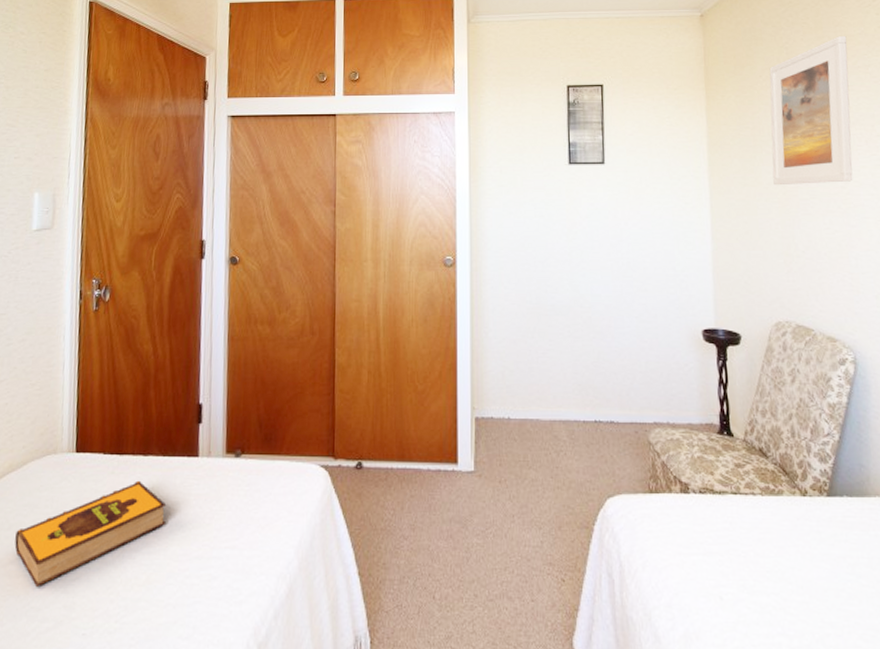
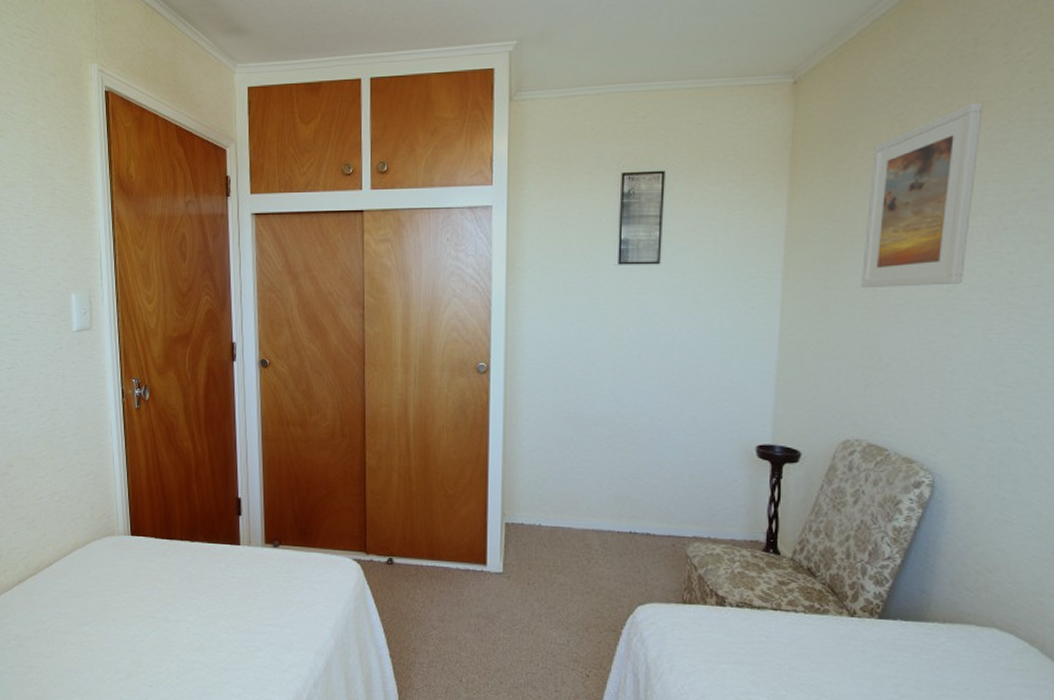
hardback book: present [14,480,166,587] -> none [86,562,214,645]

